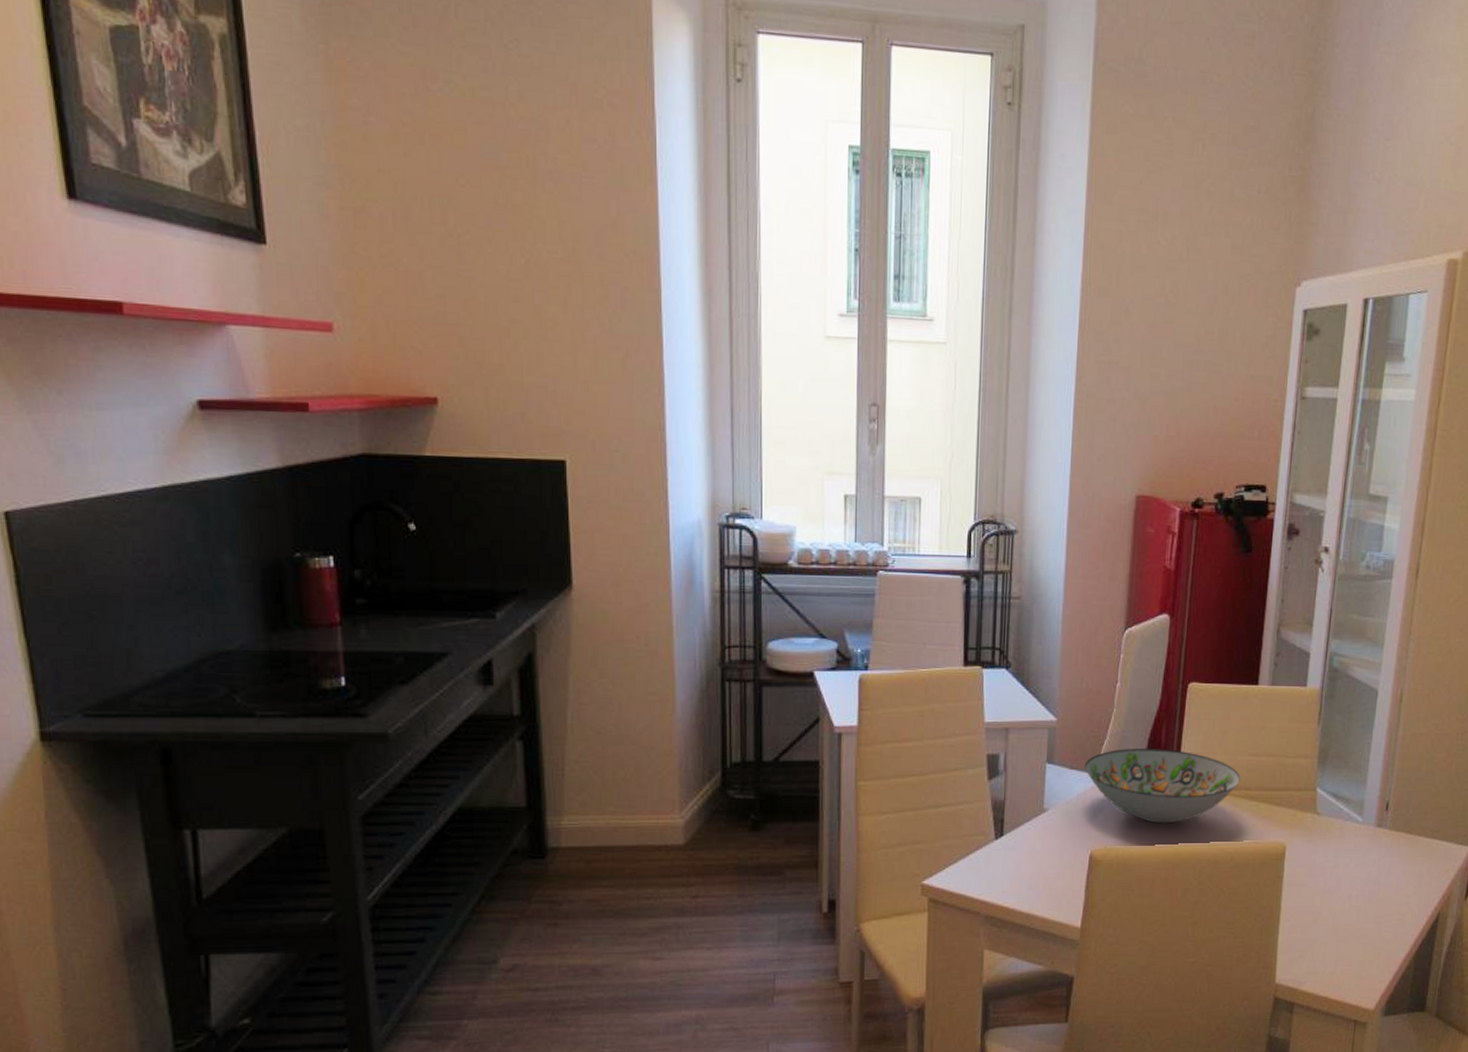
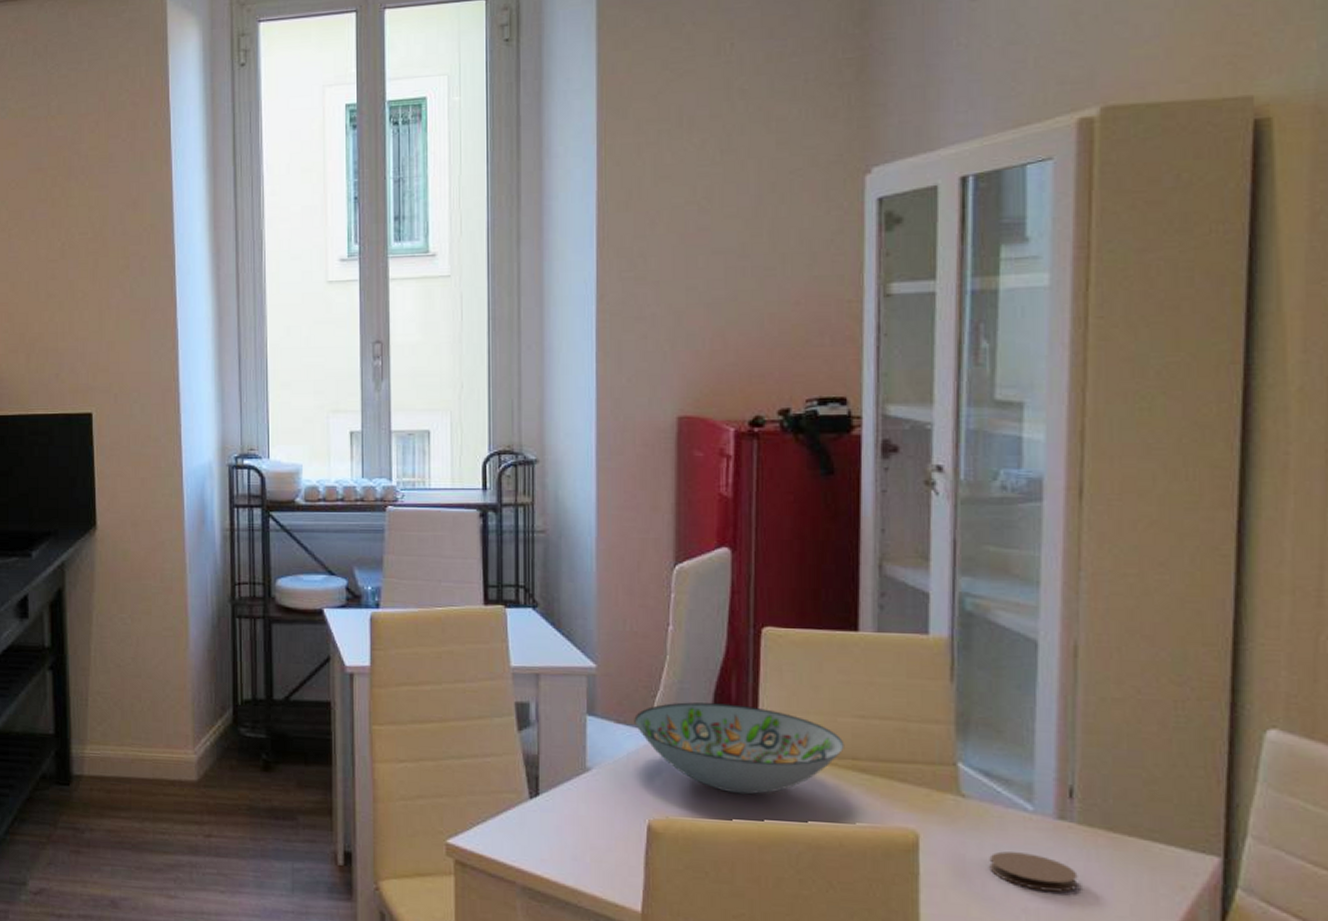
coaster: none [1330,854,1385,881] -> present [989,851,1078,892]

